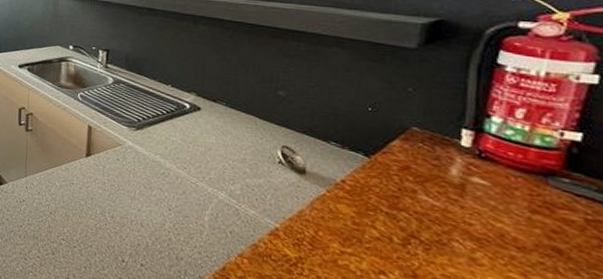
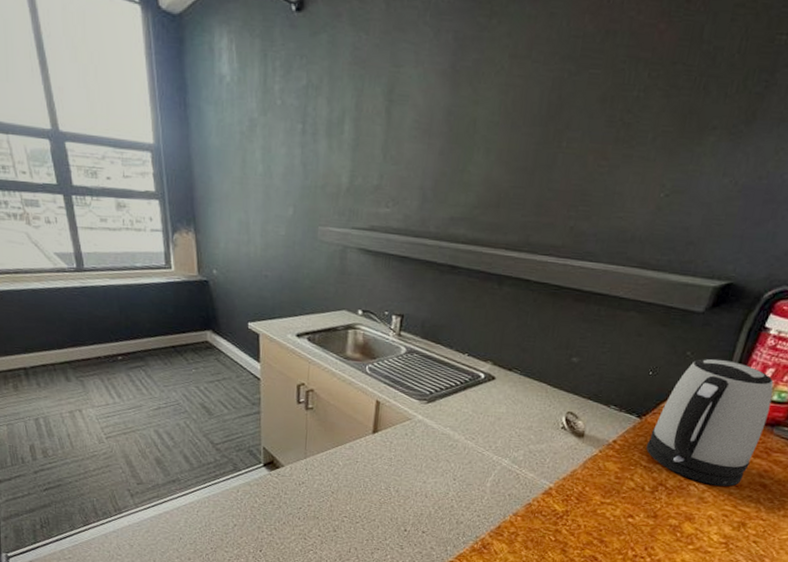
kettle: none [383,95,535,248] -> present [645,358,774,487]

